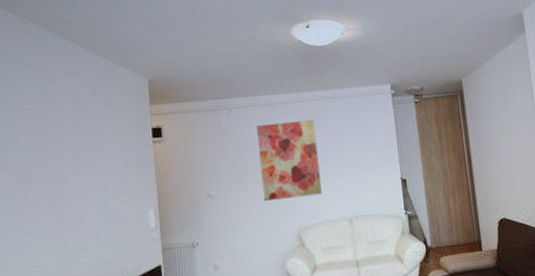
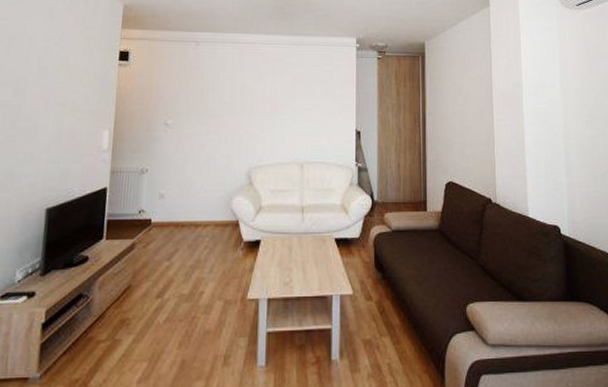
wall art: present [257,119,322,201] -> none [218,61,279,136]

